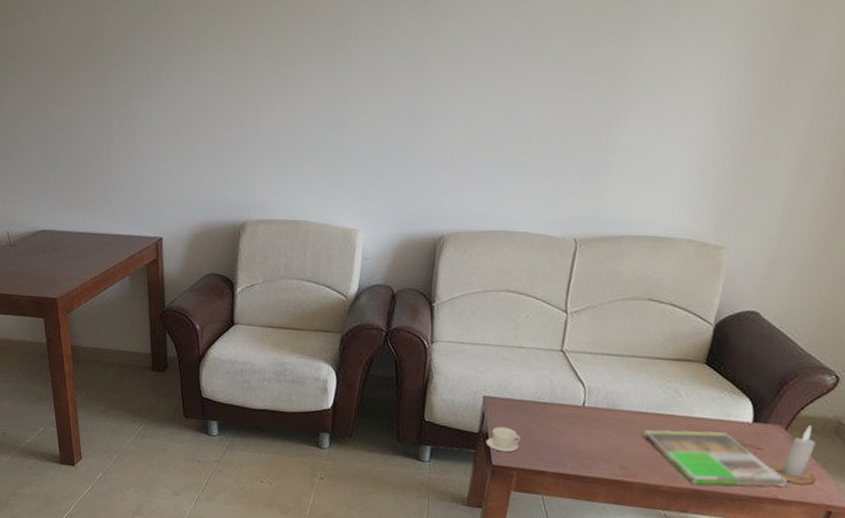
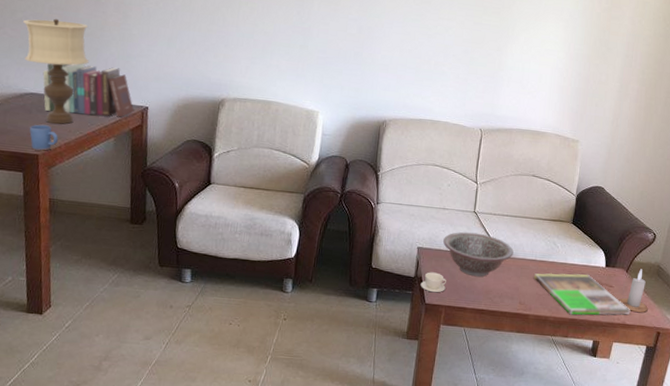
table lamp: none [29,141,98,263] -> present [23,18,89,124]
mug: none [45,265,75,294] -> present [29,124,59,151]
books: none [53,192,148,252] -> present [42,63,135,118]
decorative bowl: none [517,376,615,433] -> present [443,231,514,277]

